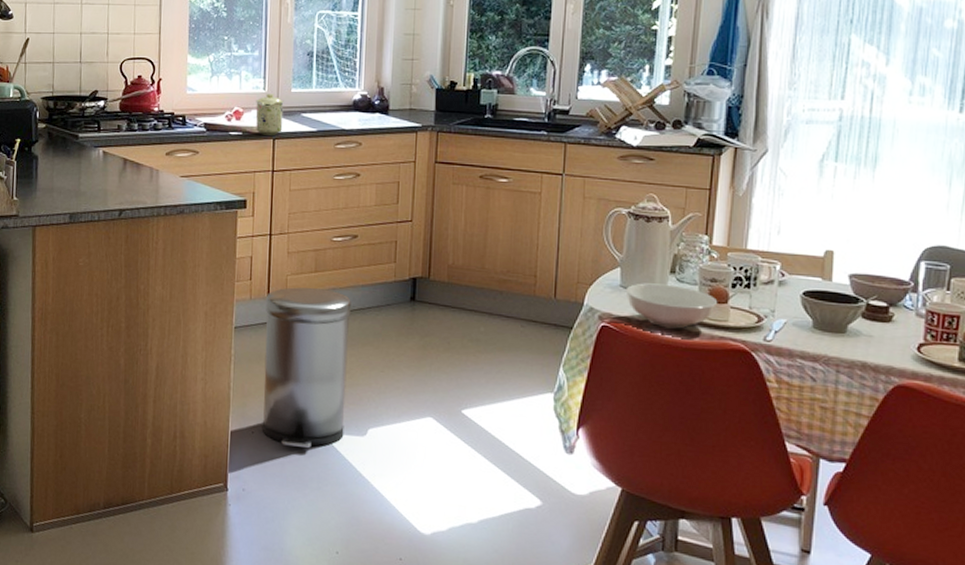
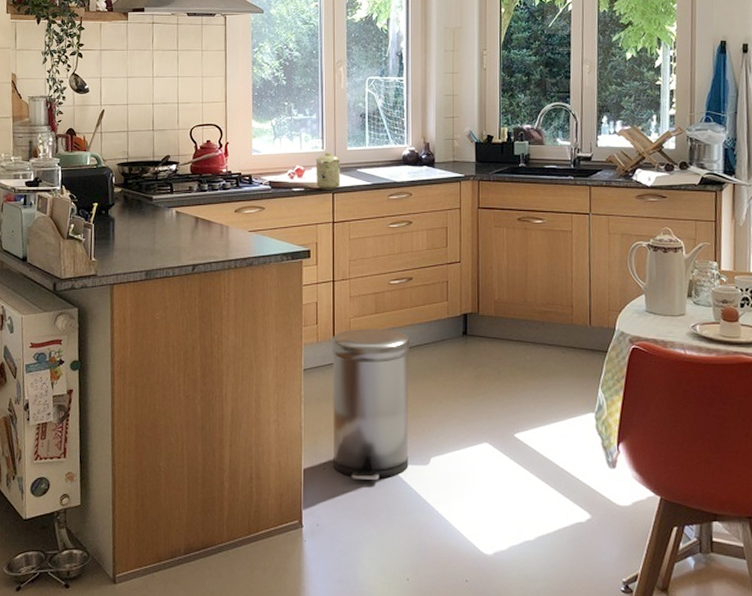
bowl: present [625,283,718,329] -> none [650,307,730,347]

